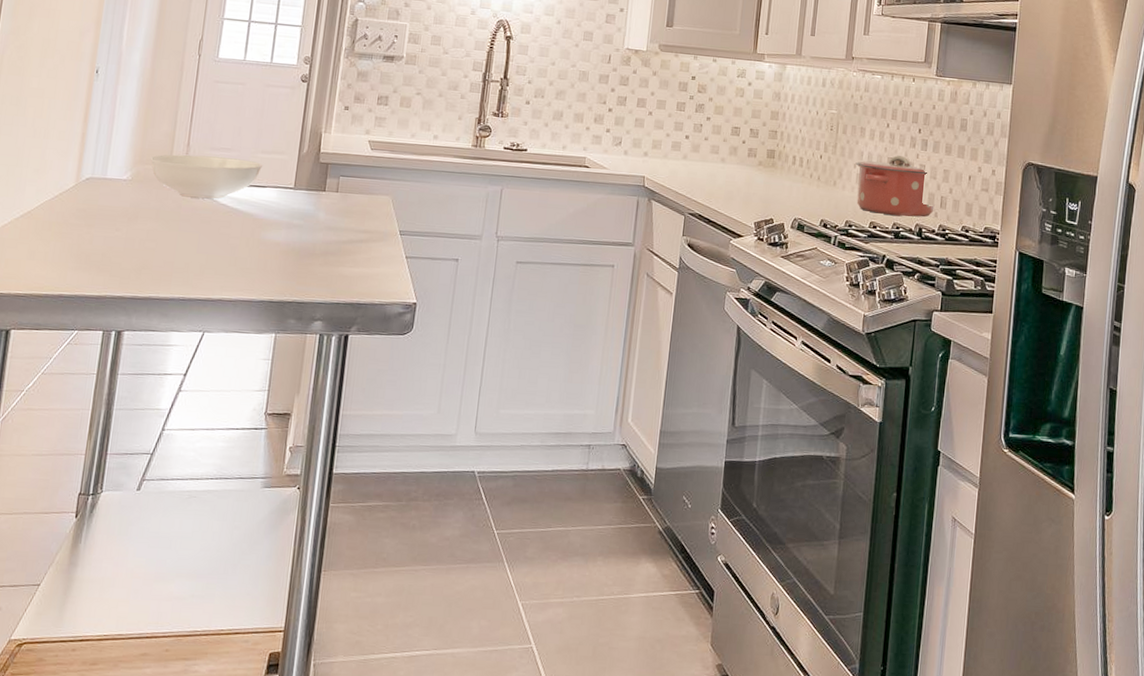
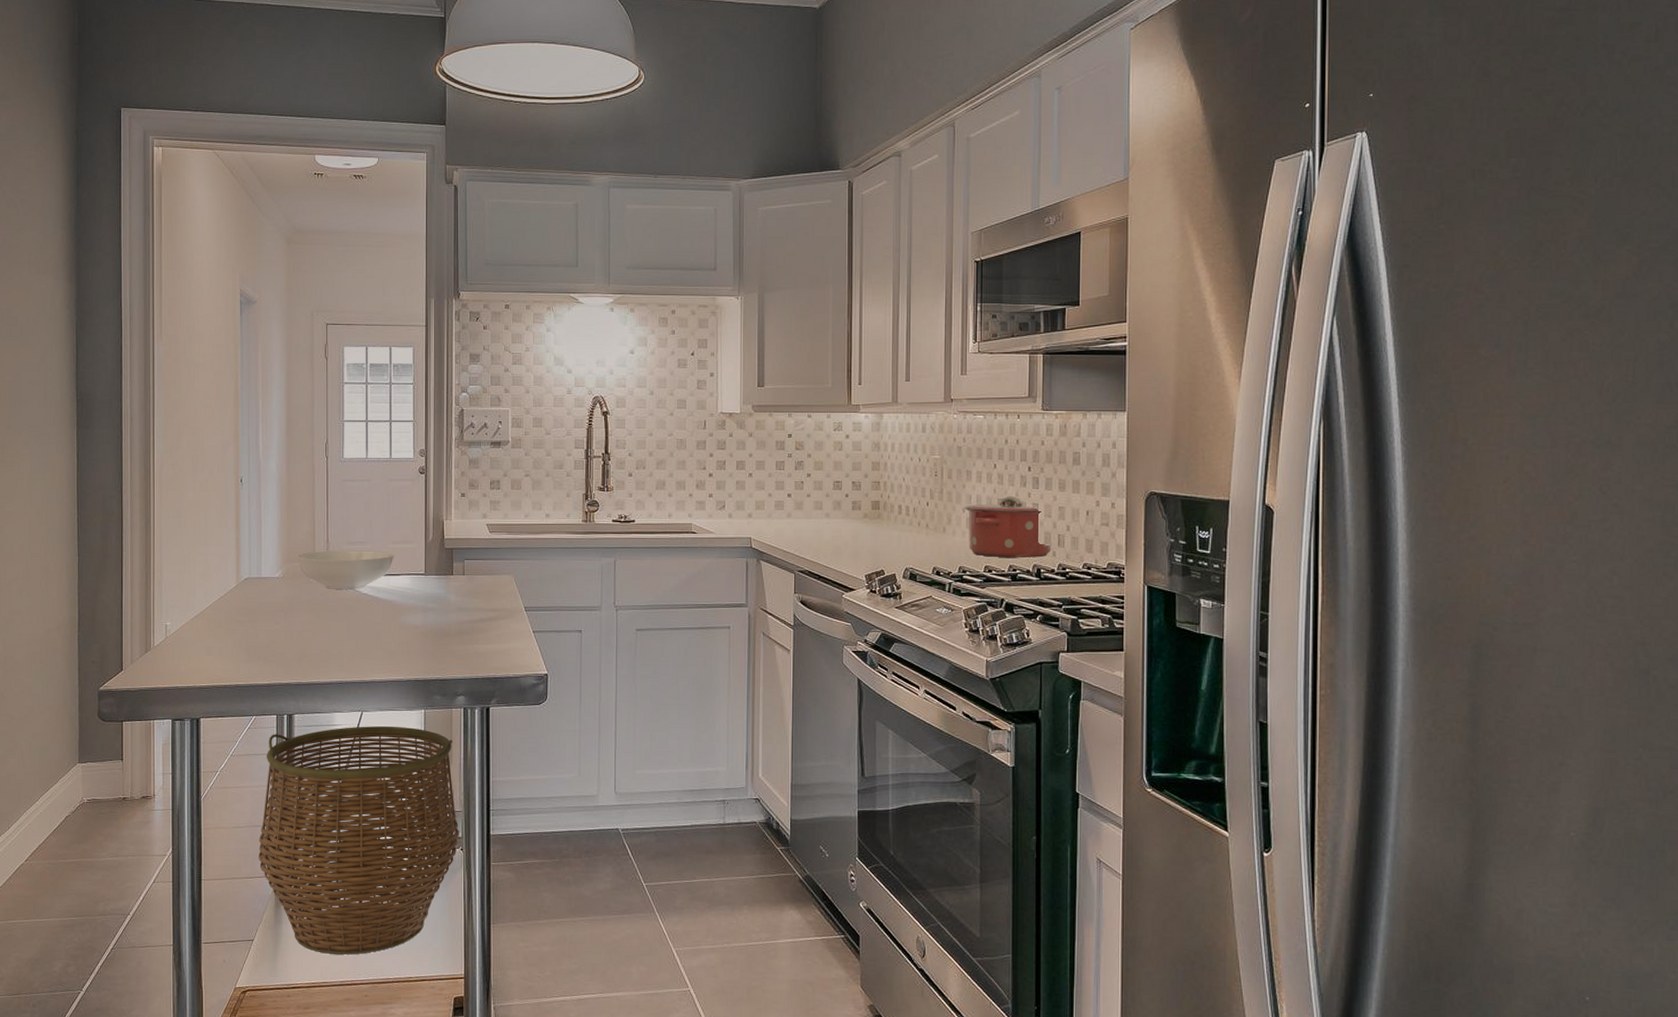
basket: none [59,348,304,604] -> present [258,725,460,955]

